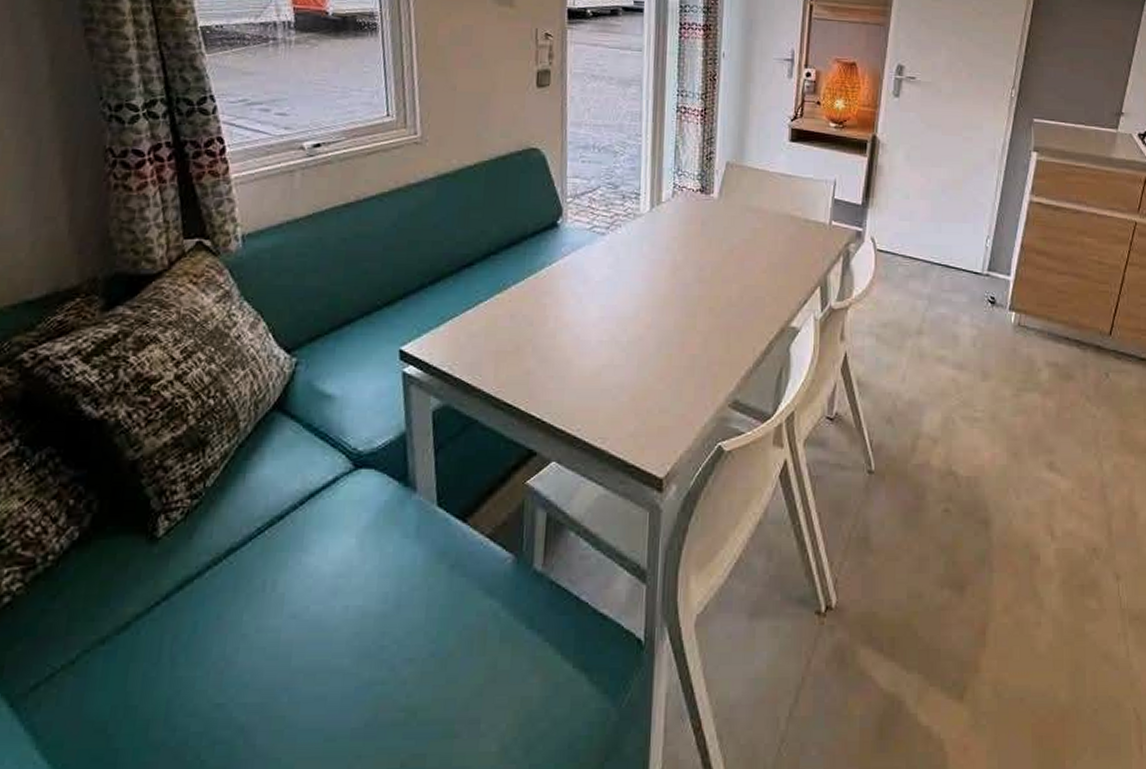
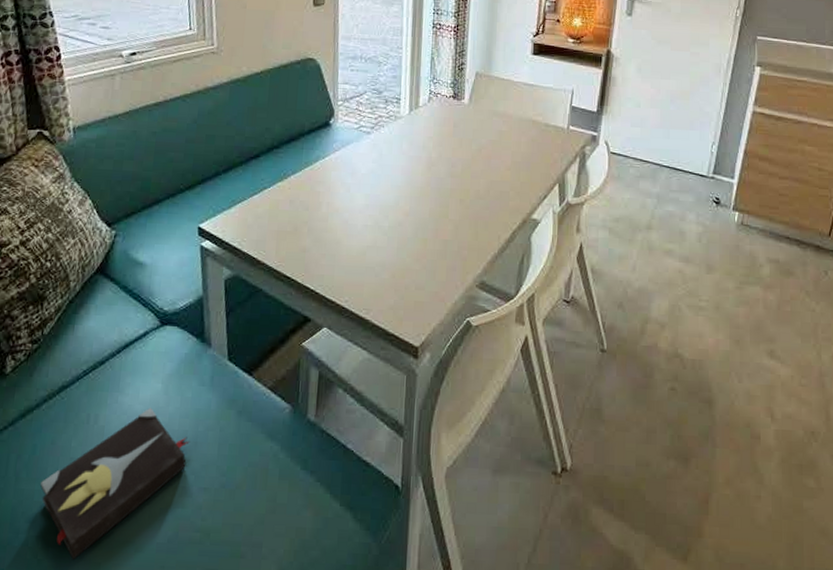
hardback book: none [204,567,391,758] -> present [41,407,190,561]

